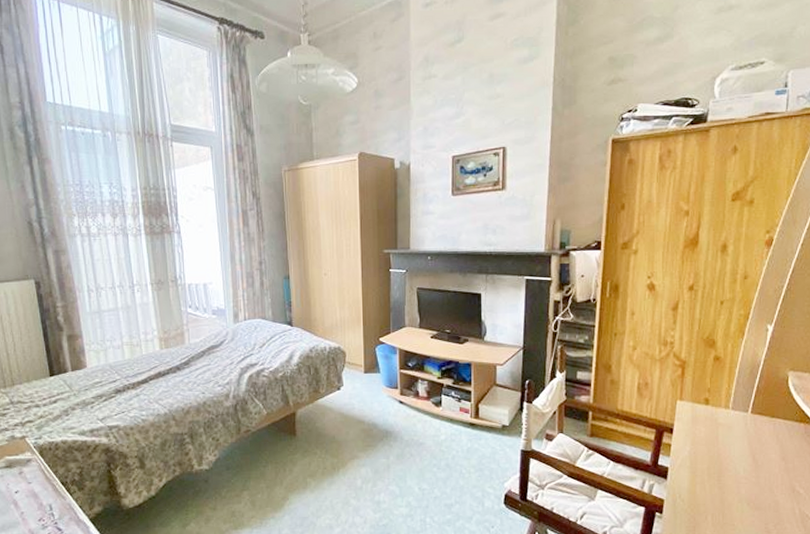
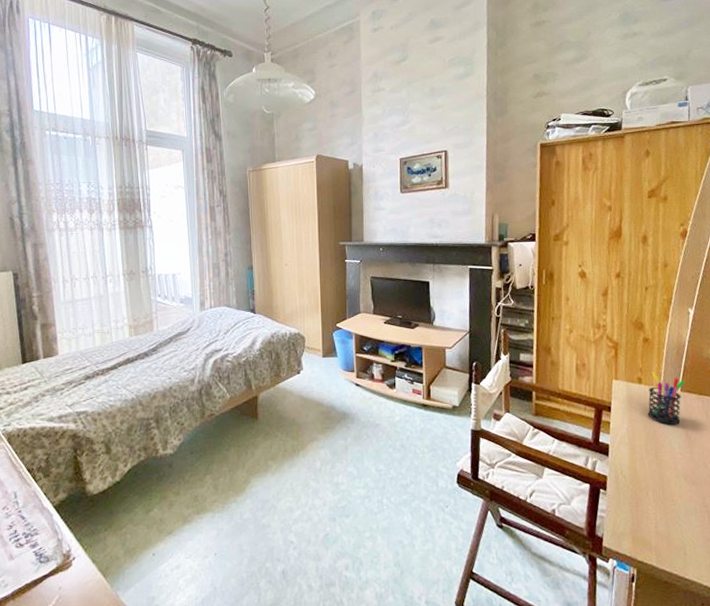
pen holder: none [712,392,757,448] -> present [647,372,686,425]

